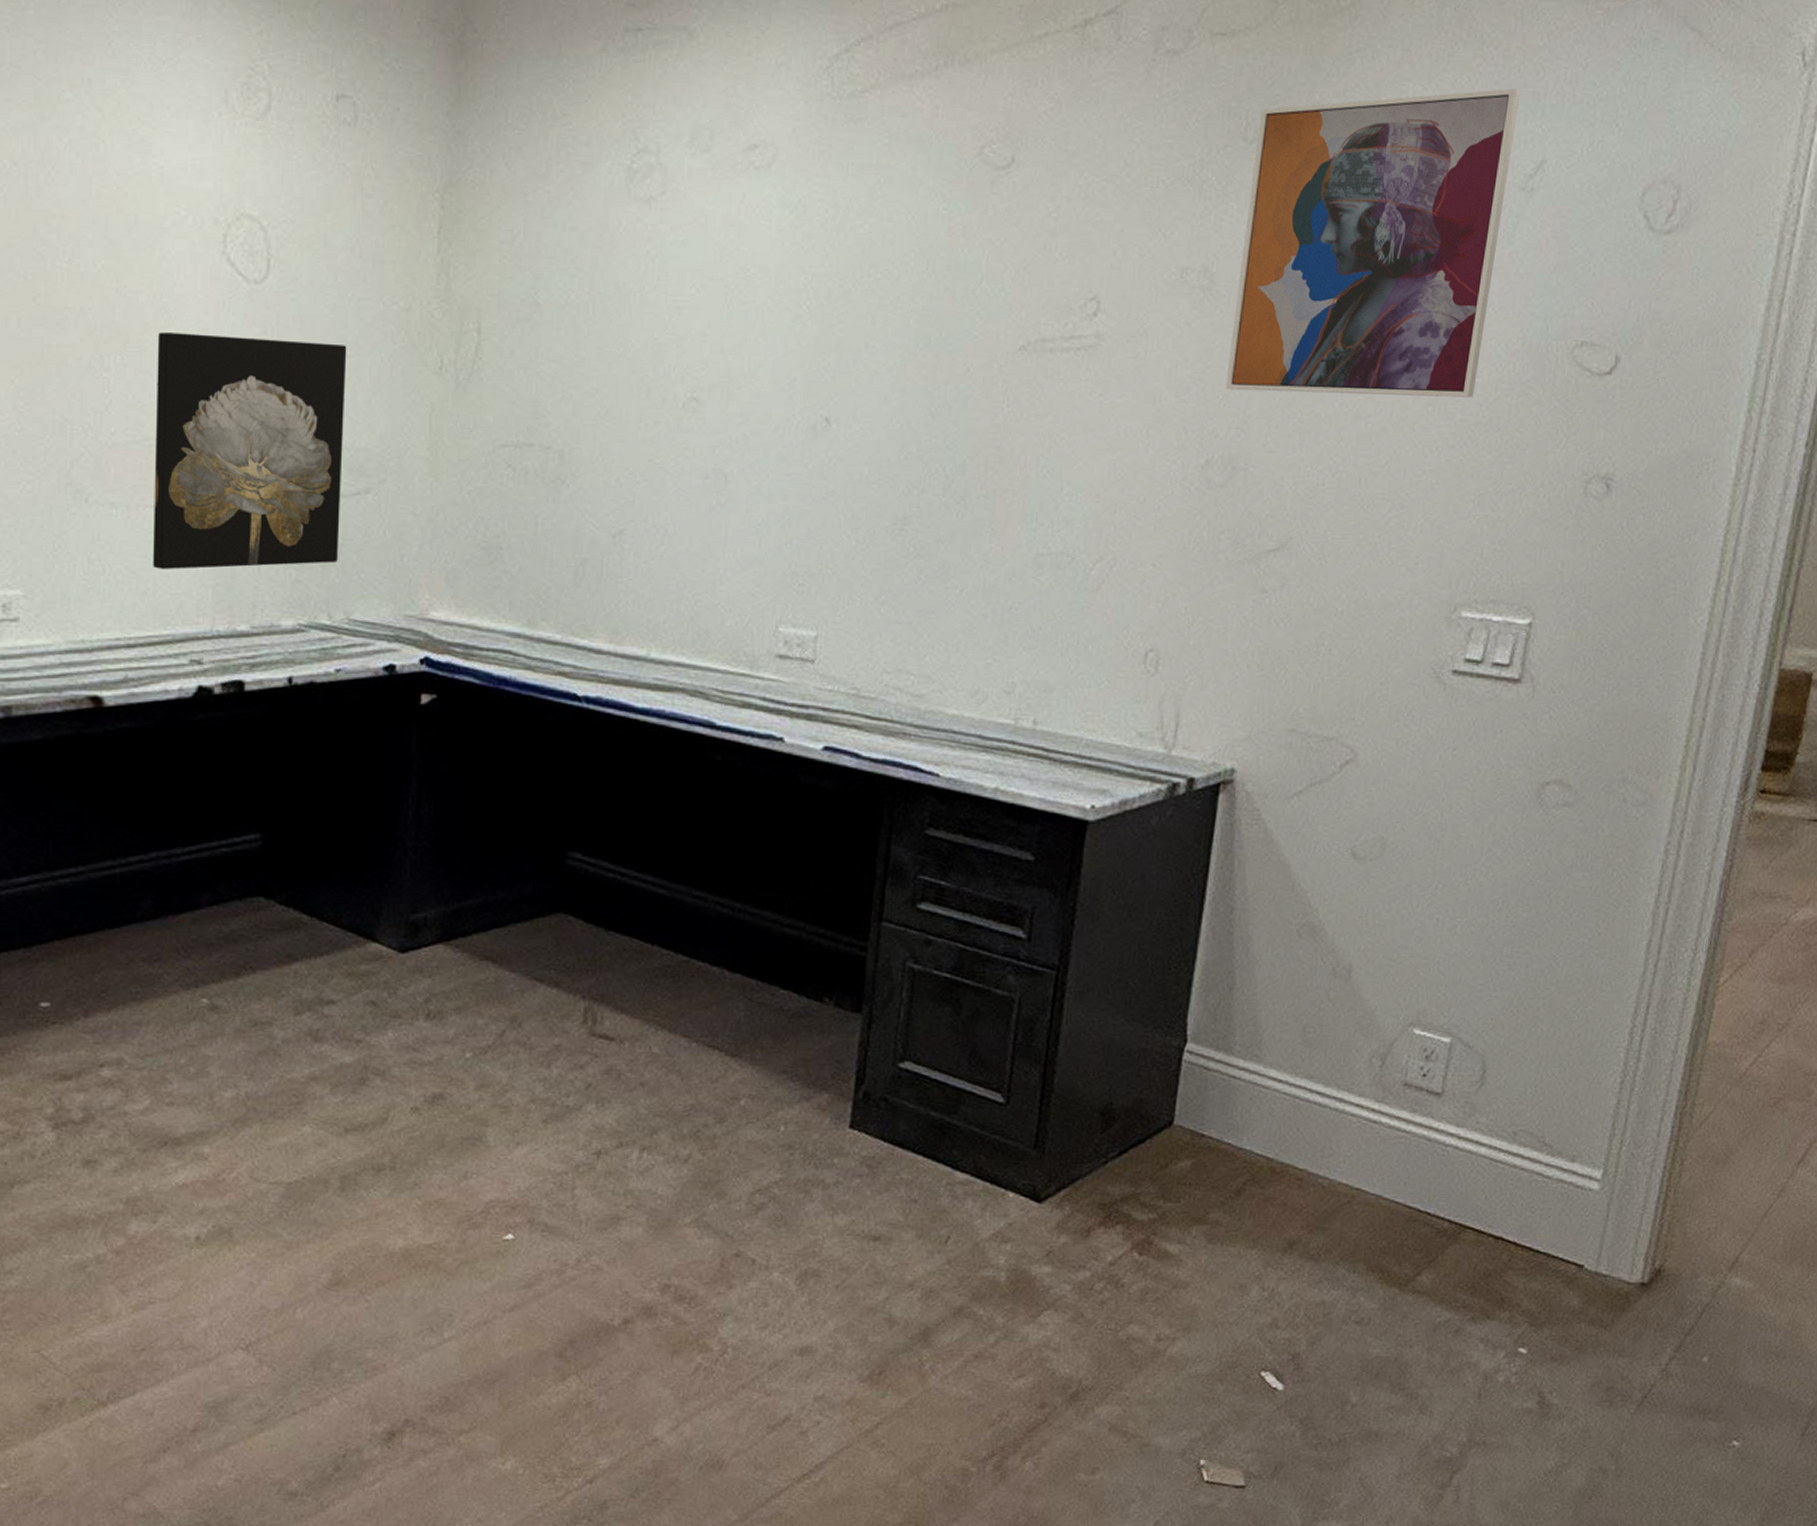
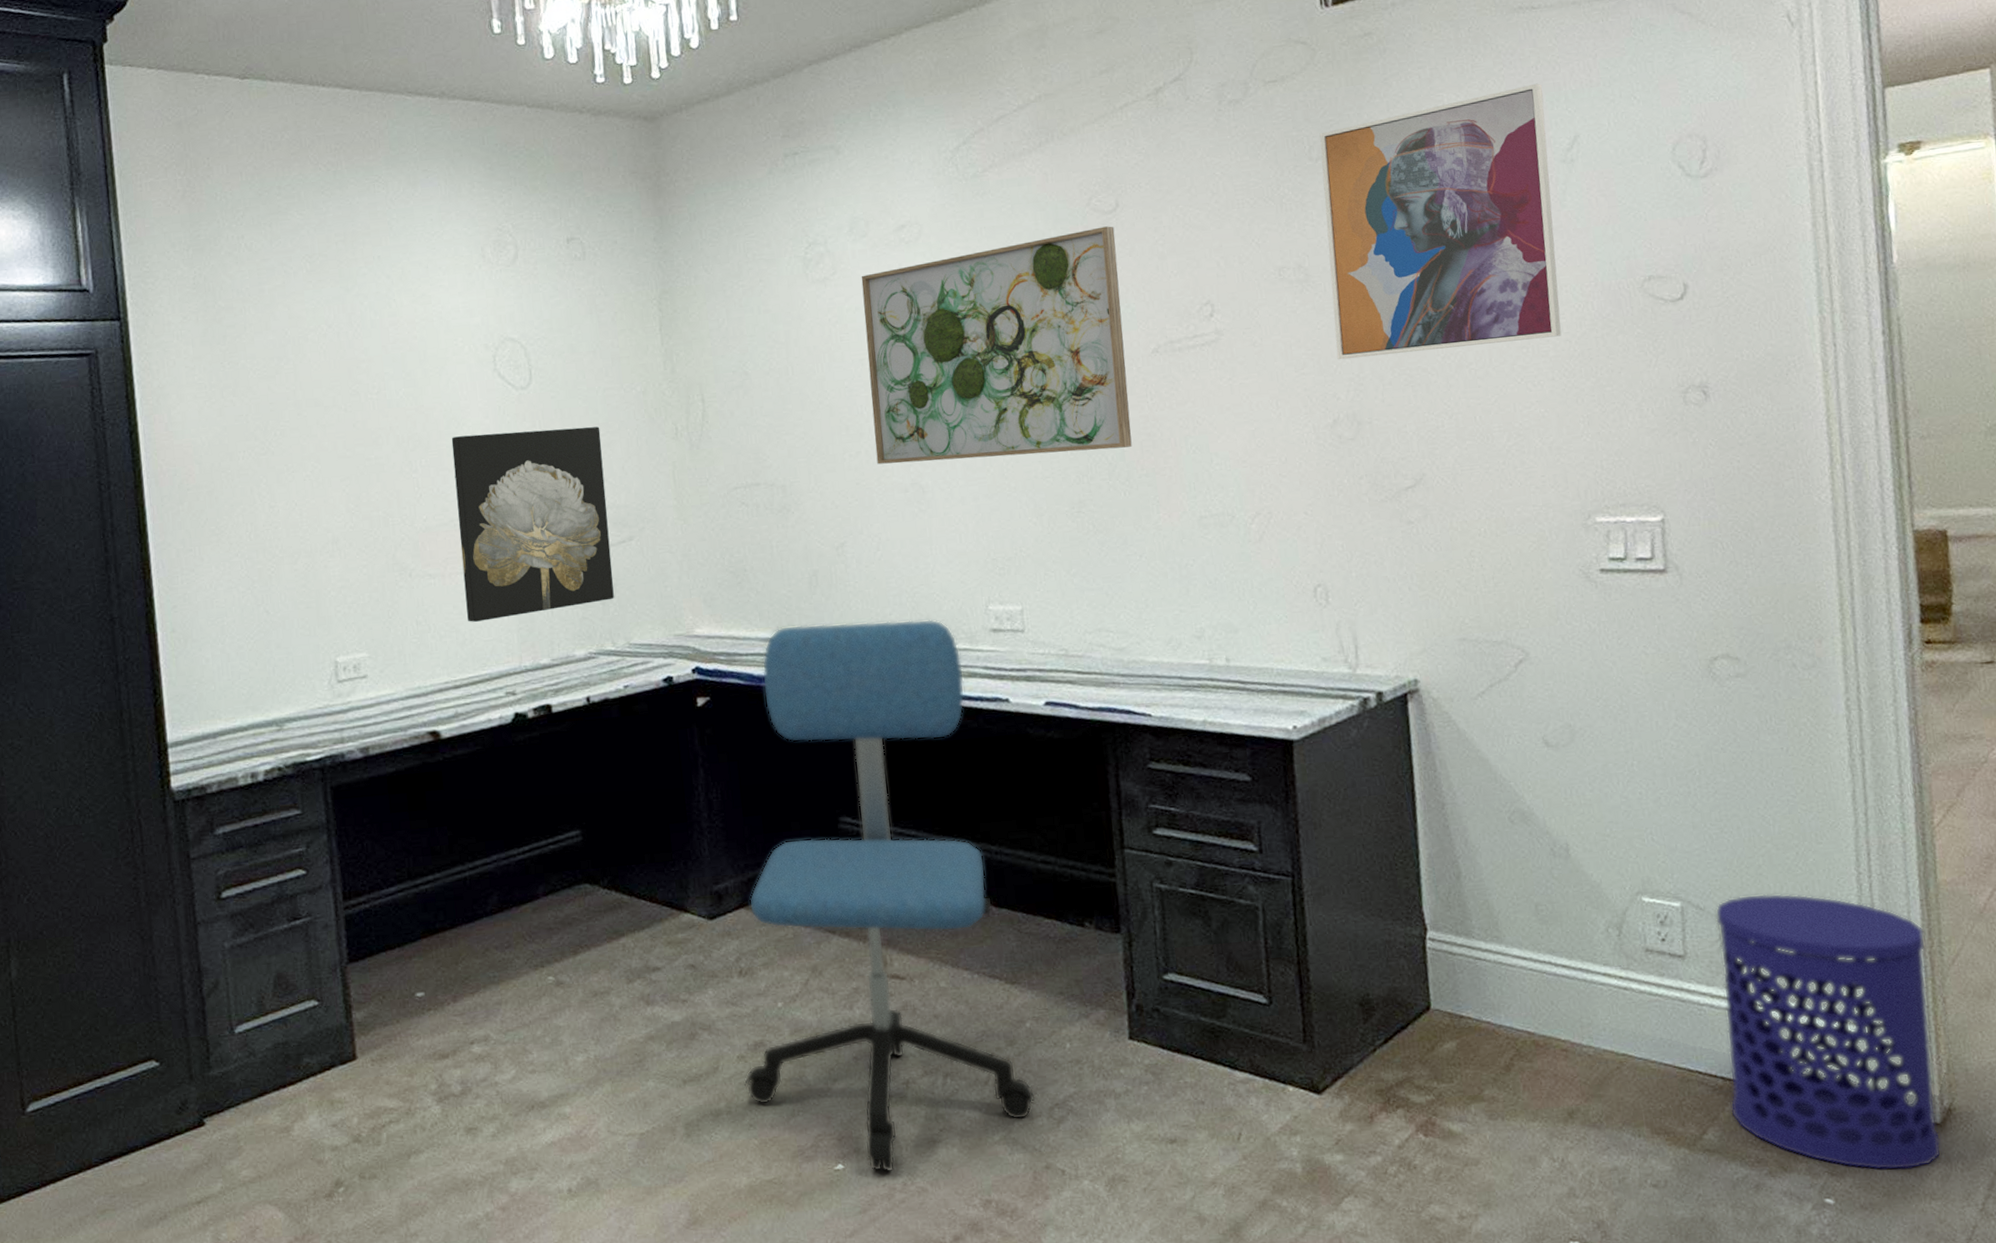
office chair: none [414,621,738,1247] -> present [743,619,1036,1172]
wall art: none [677,185,1004,460] -> present [861,226,1132,465]
waste bin: none [1449,1037,1682,1326] -> present [1715,893,1942,1171]

